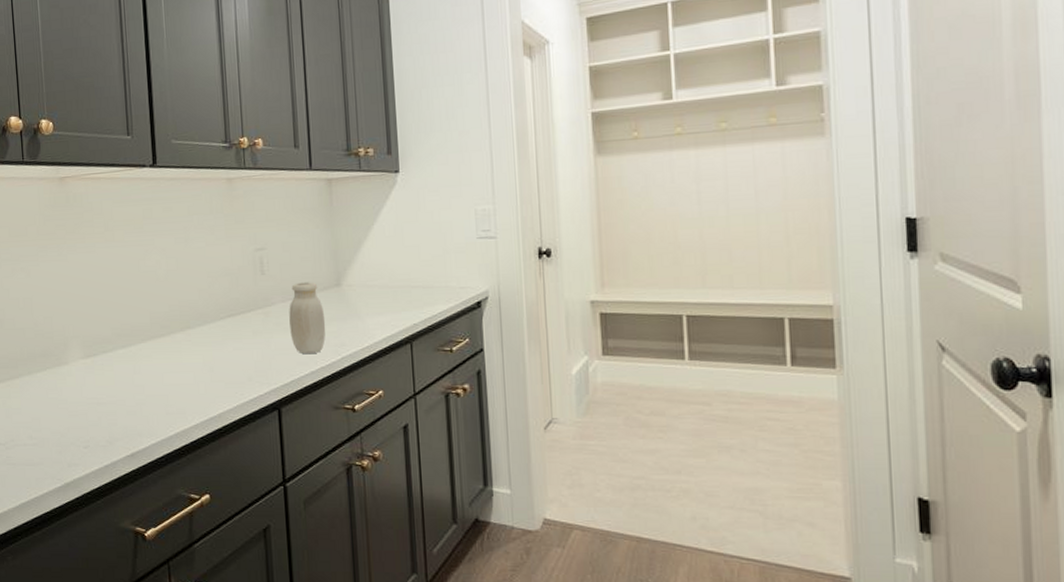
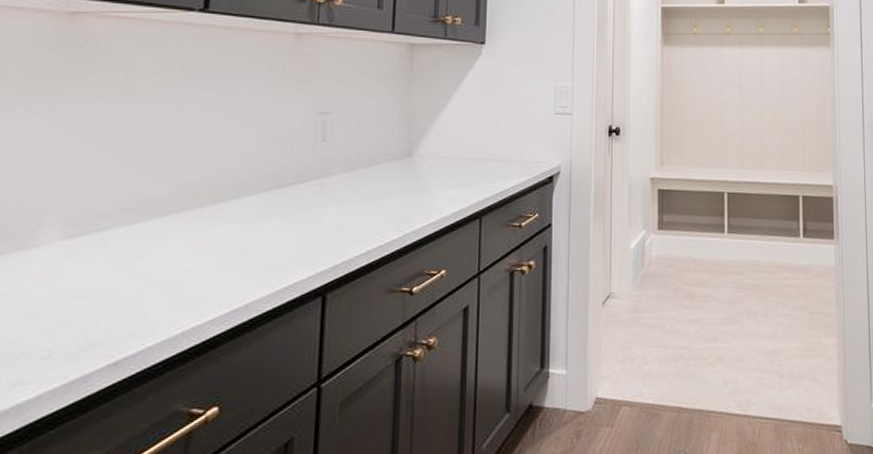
jar: present [289,282,326,355] -> none [348,151,391,232]

